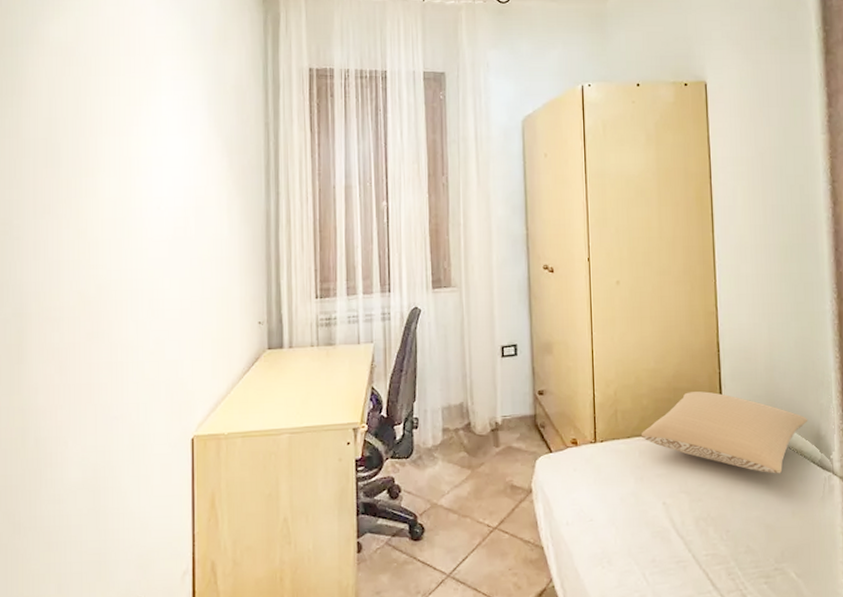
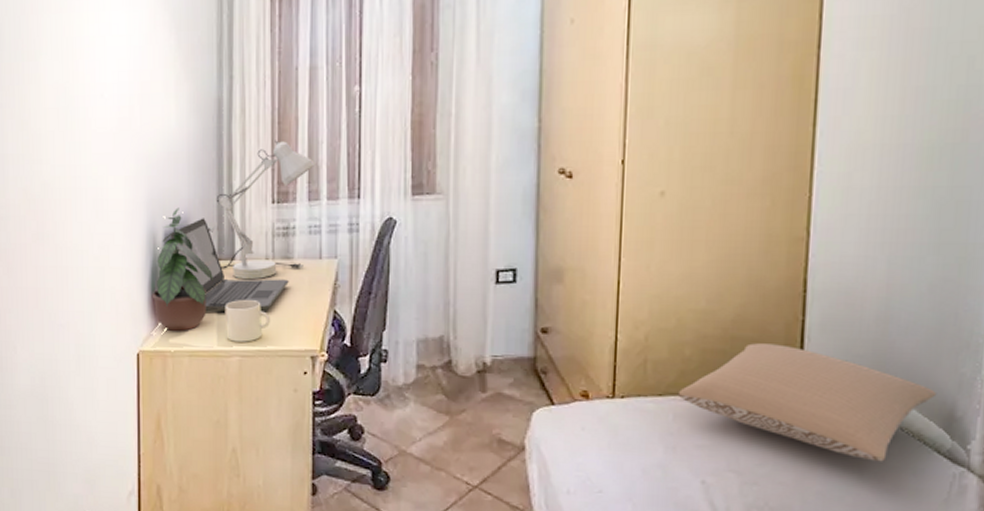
potted plant: none [206,304,264,415] -> present [151,207,213,331]
laptop computer: none [223,313,332,396] -> present [170,218,289,313]
desk lamp: none [265,245,353,365] -> present [216,140,316,280]
mug: none [274,382,317,421] -> present [224,299,271,342]

